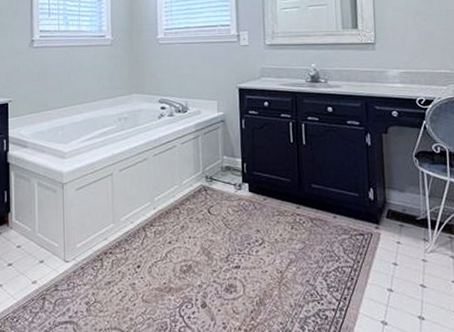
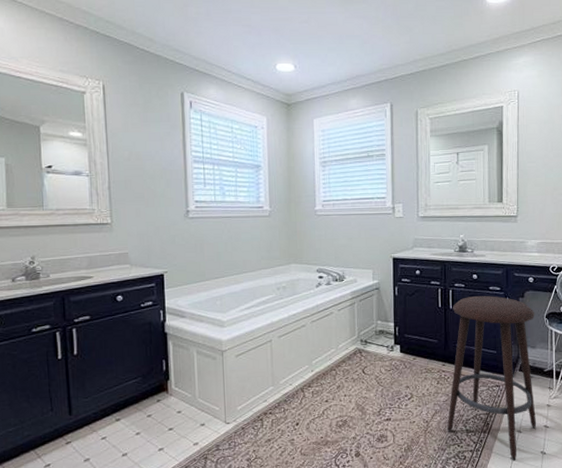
stool: none [304,131,412,325] -> present [447,296,537,461]

